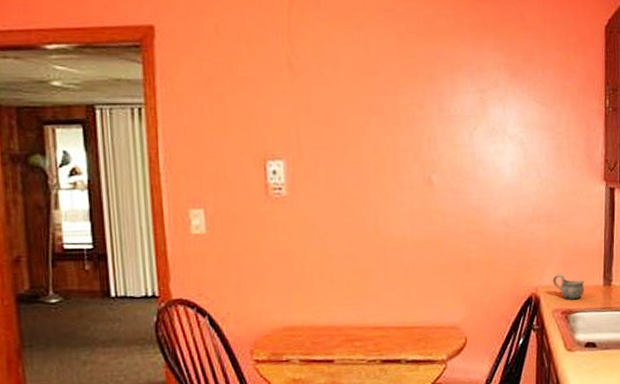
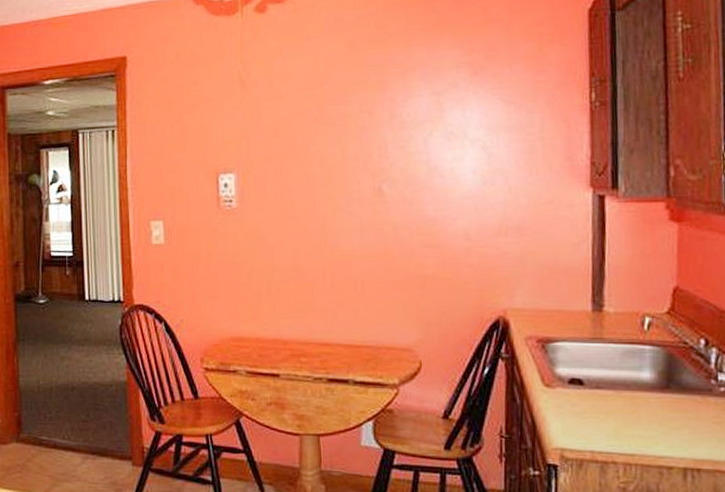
mug: present [553,273,585,299] -> none [525,295,567,325]

